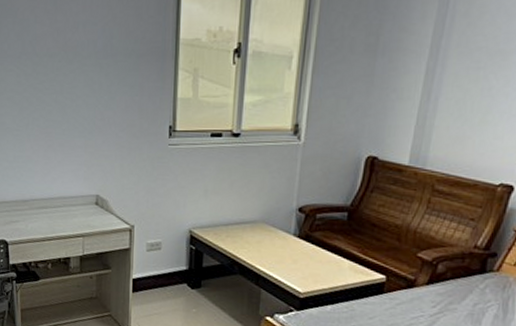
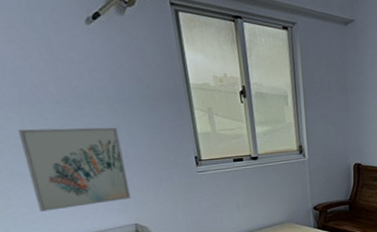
wall art: none [14,82,99,169] -> present [18,127,131,212]

